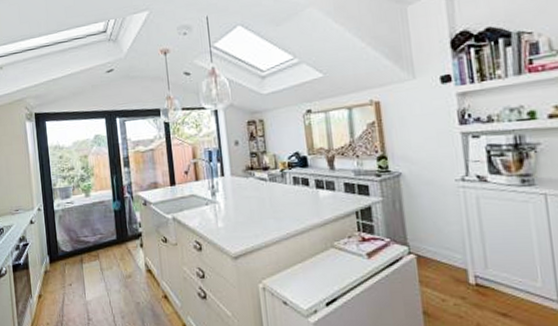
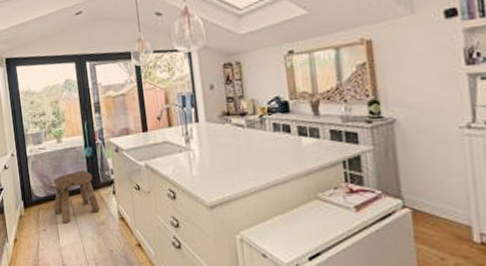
stool: none [80,224,127,277] -> present [54,170,99,223]

